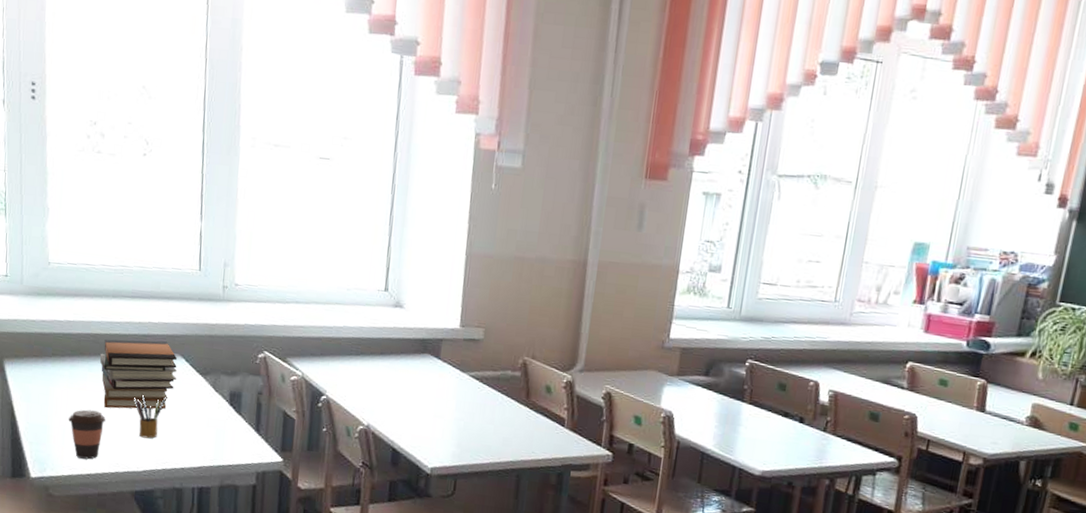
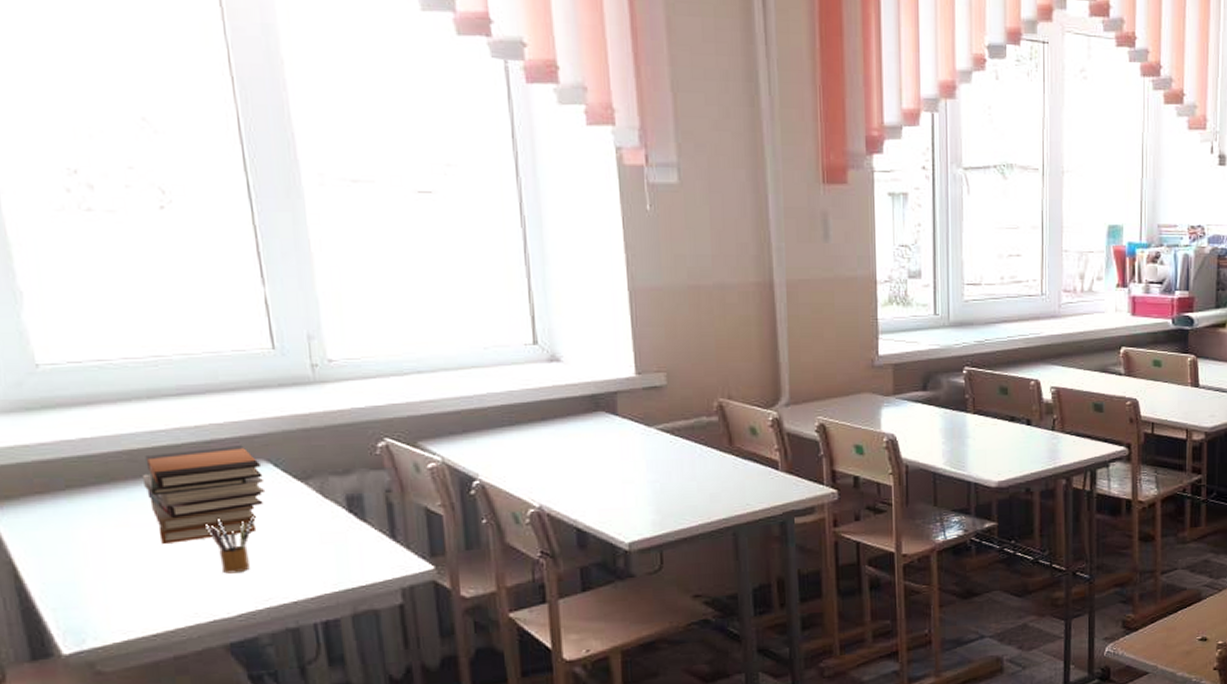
coffee cup: present [68,409,106,459] -> none [108,550,167,616]

